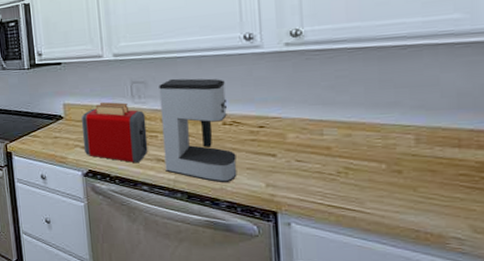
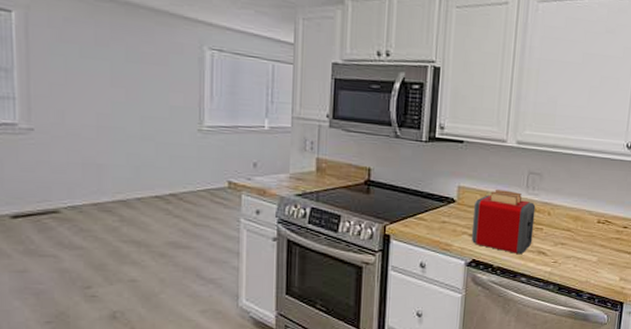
coffee maker: present [159,78,237,183] -> none [544,174,606,277]

